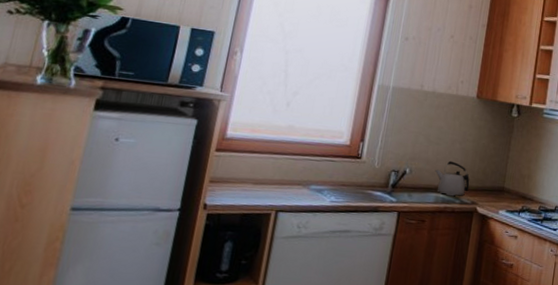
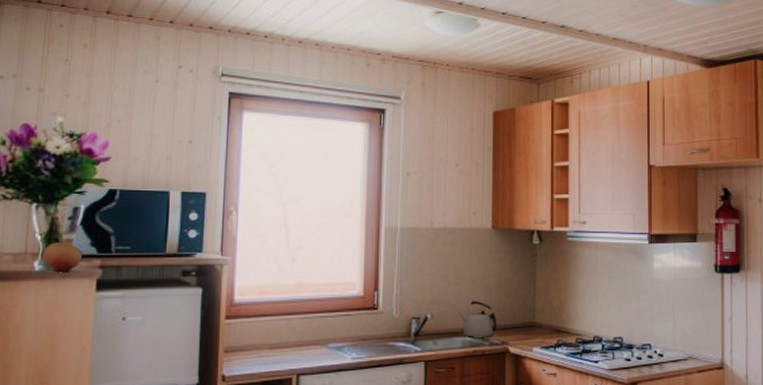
fruit: none [45,56,86,89] -> present [42,237,82,272]

